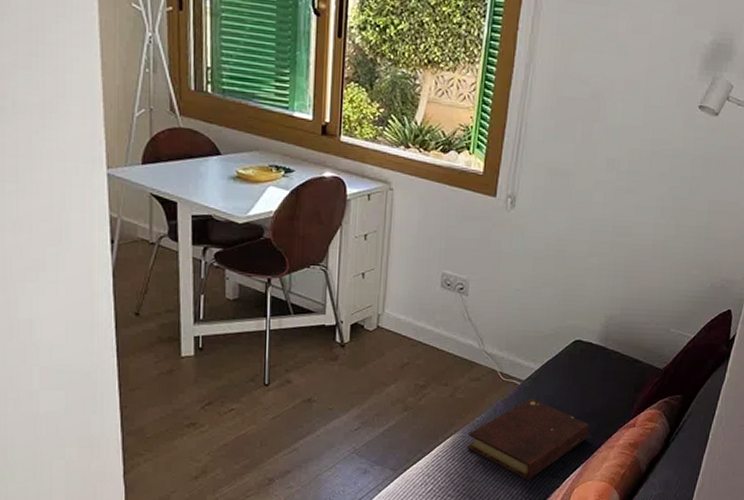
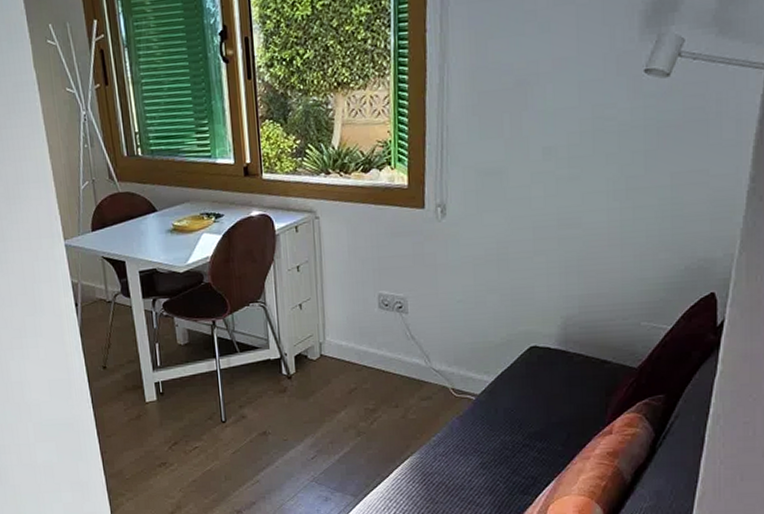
book: present [467,398,590,480] -> none [425,413,560,499]

